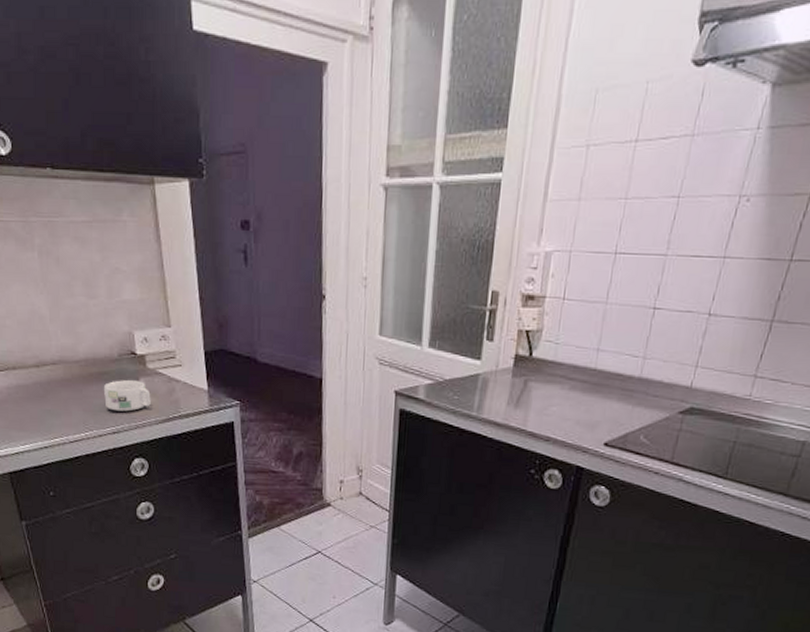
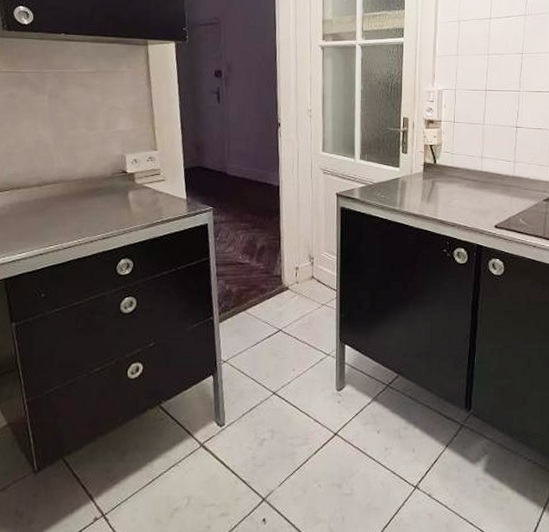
mug: present [104,379,151,412] -> none [97,193,138,220]

